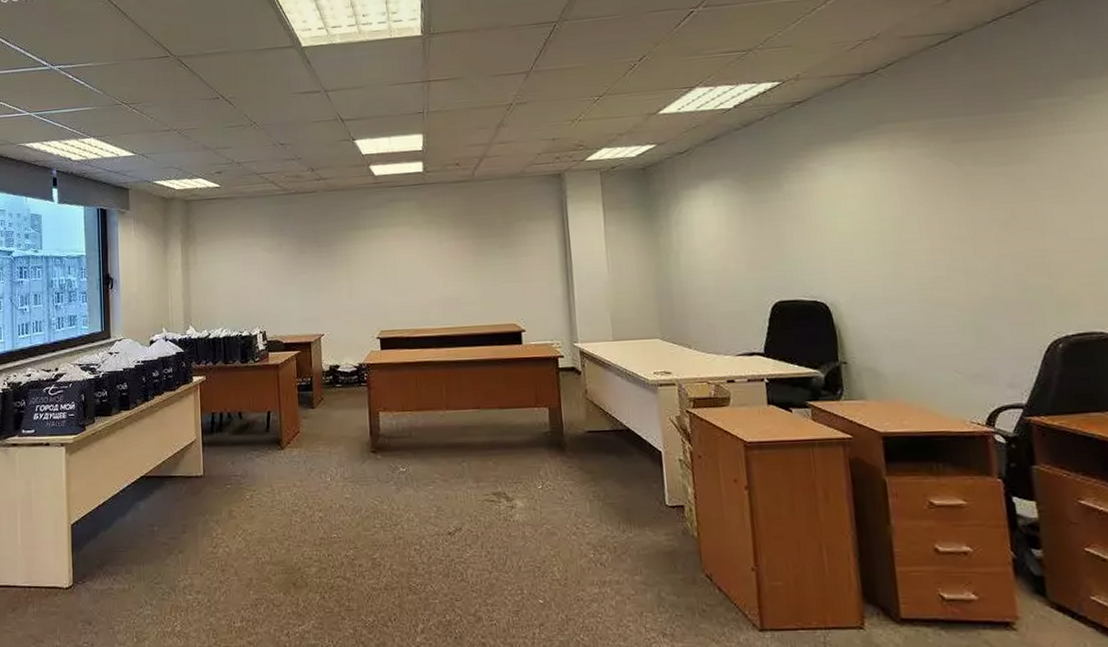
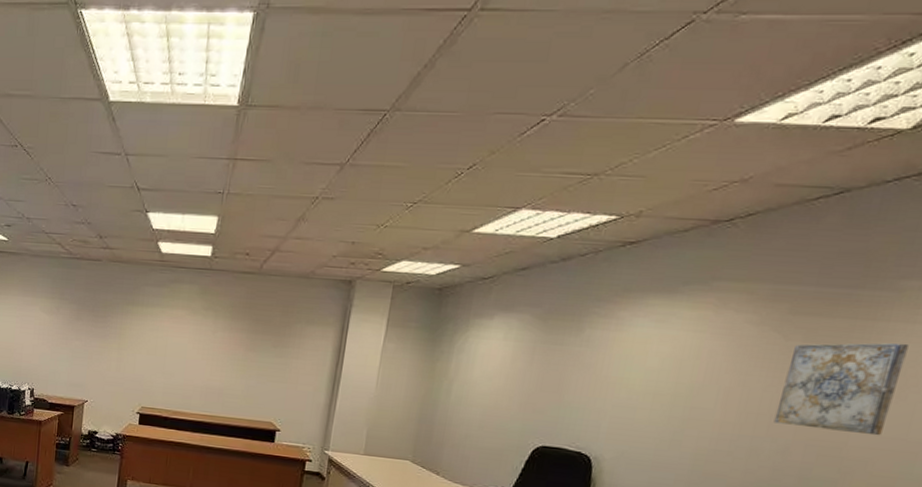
wall art: none [968,153,1072,242] -> present [773,342,909,436]

